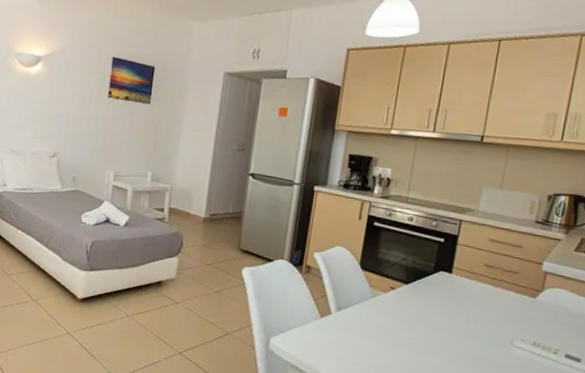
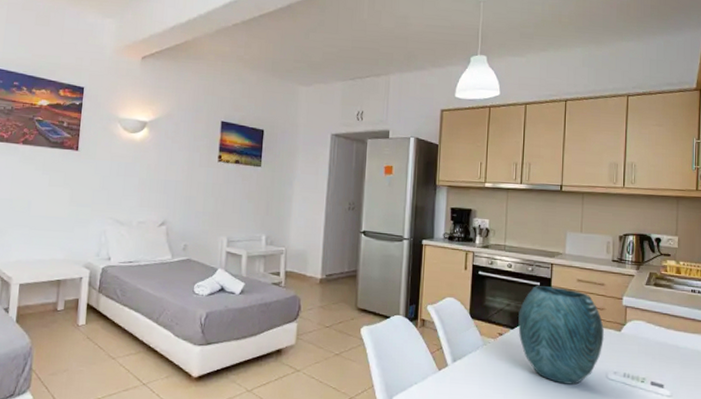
vase: none [413,242,516,348] -> present [518,286,604,385]

